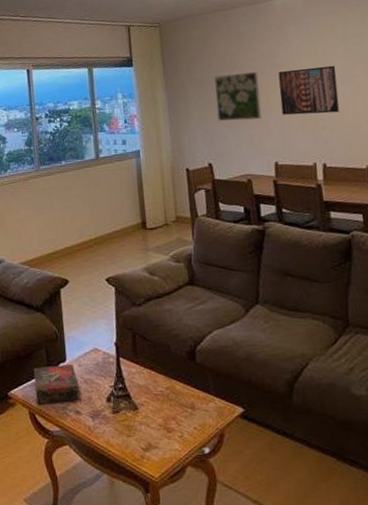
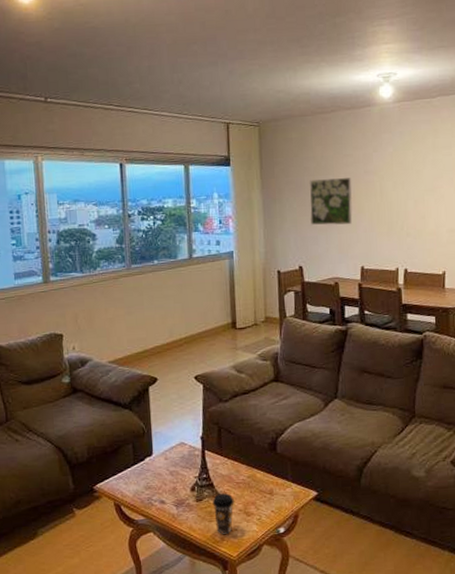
book: present [33,363,79,404] -> none [119,457,165,496]
coffee cup: none [129,406,153,451] -> present [212,493,234,534]
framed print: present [278,65,339,116] -> none [370,175,424,222]

